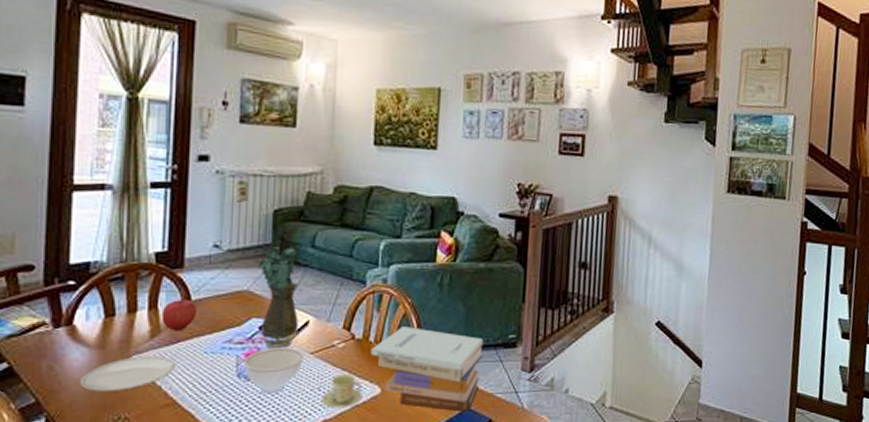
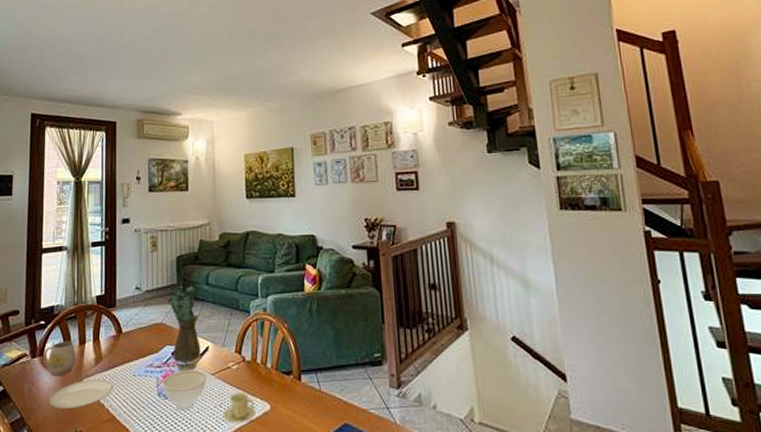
mug: none [71,307,123,352] -> present [43,341,76,376]
fruit: present [161,299,198,331] -> none [102,332,127,358]
books: present [371,326,484,412] -> none [259,349,353,428]

